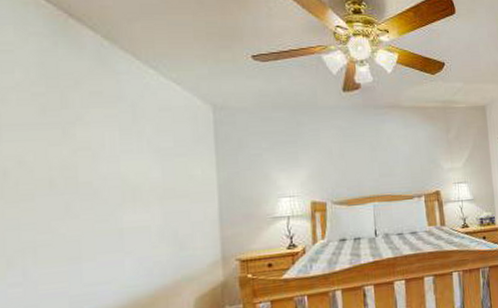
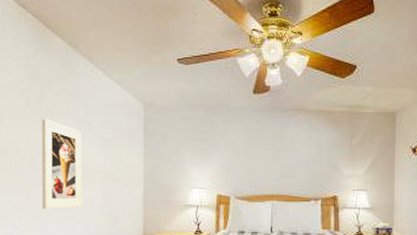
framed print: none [65,127,132,245] -> present [41,118,82,210]

